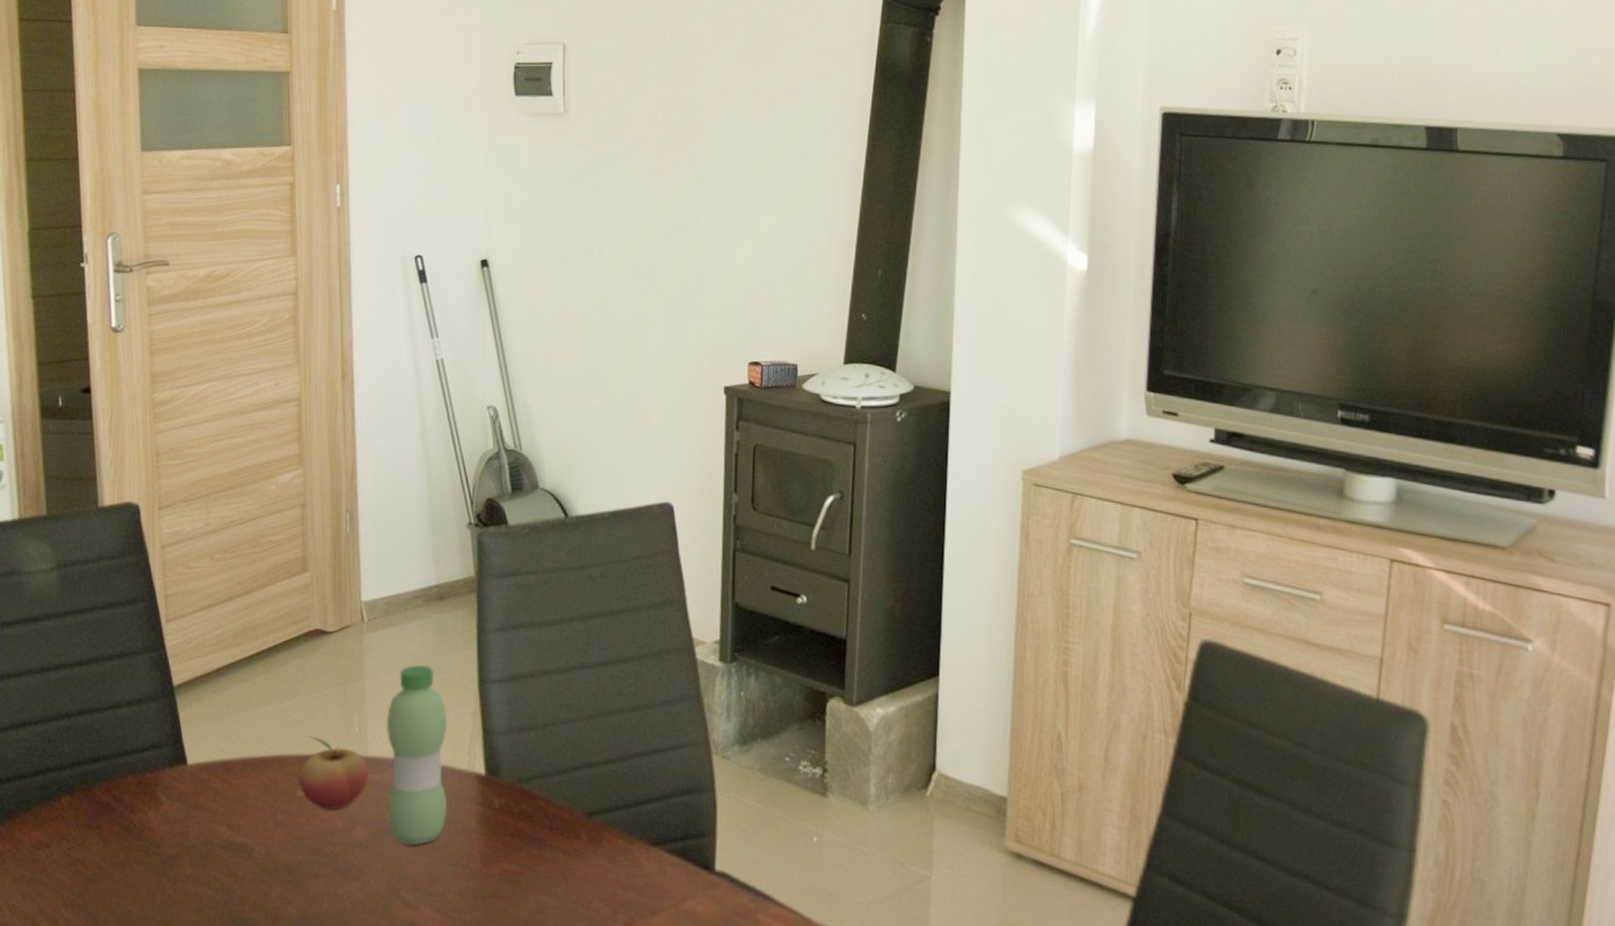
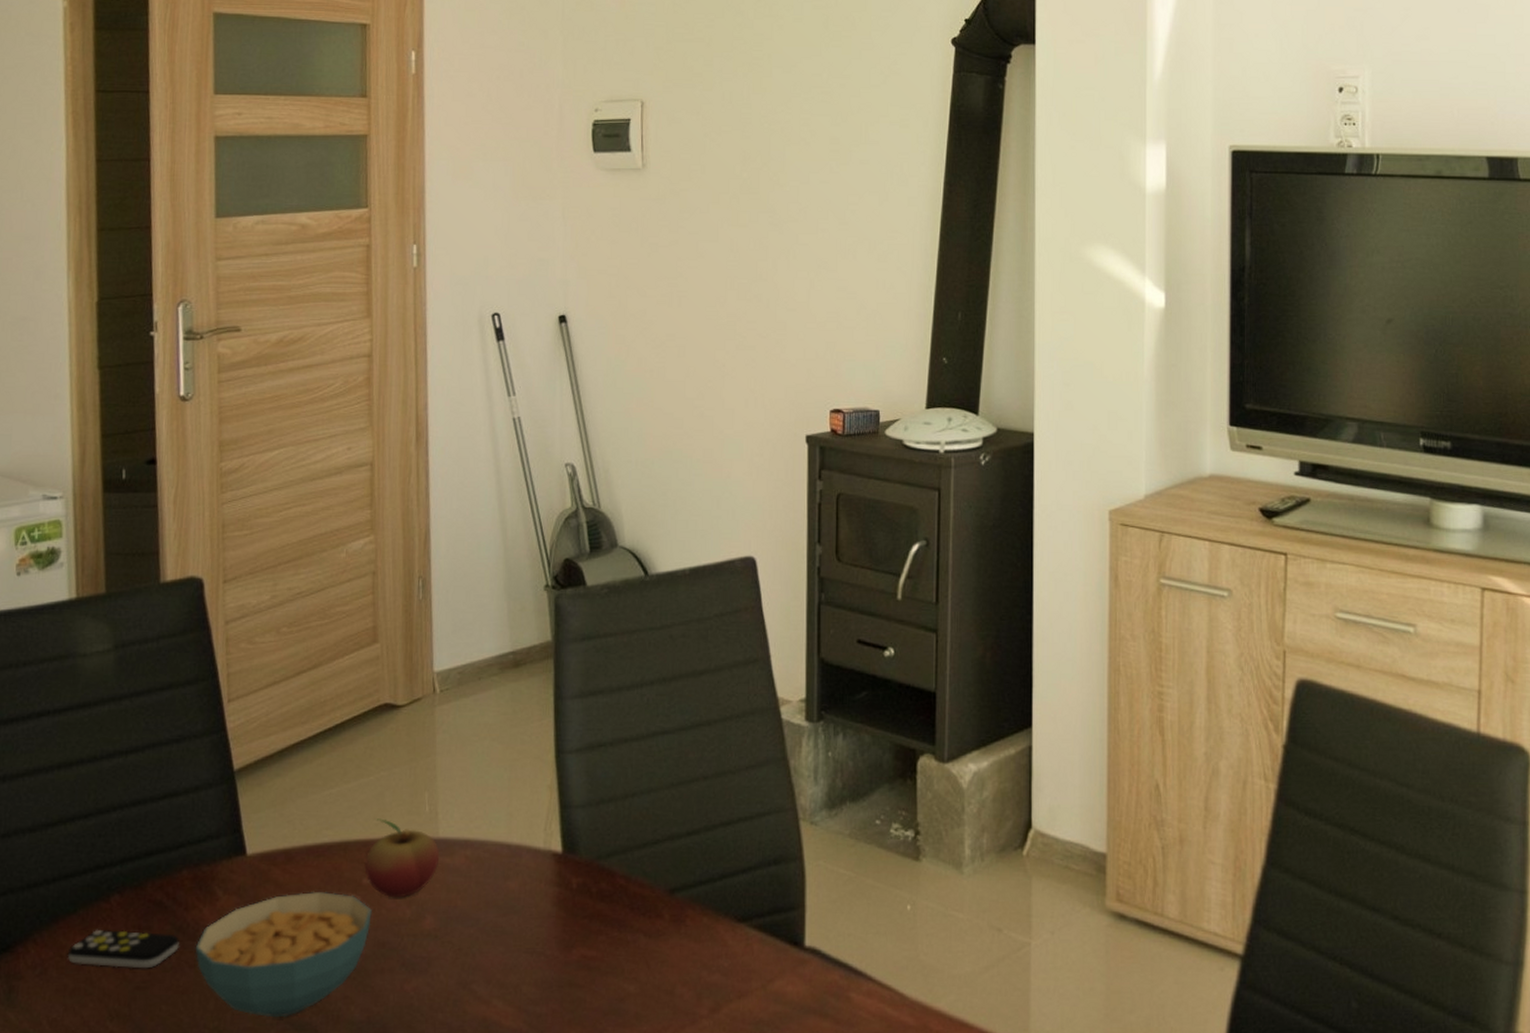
remote control: none [23,826,128,864] -> present [67,929,180,969]
cereal bowl: none [141,800,306,914] -> present [195,891,372,1018]
water bottle: present [386,664,447,846] -> none [457,736,522,934]

